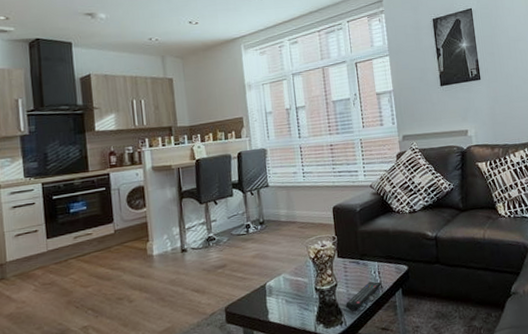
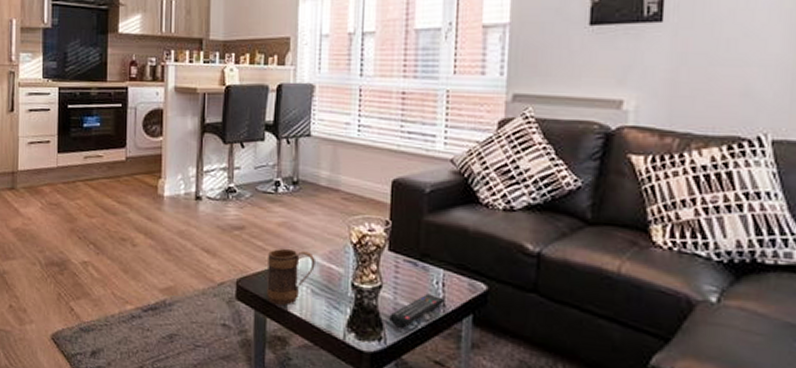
mug: none [248,272,286,319] -> present [267,248,315,305]

